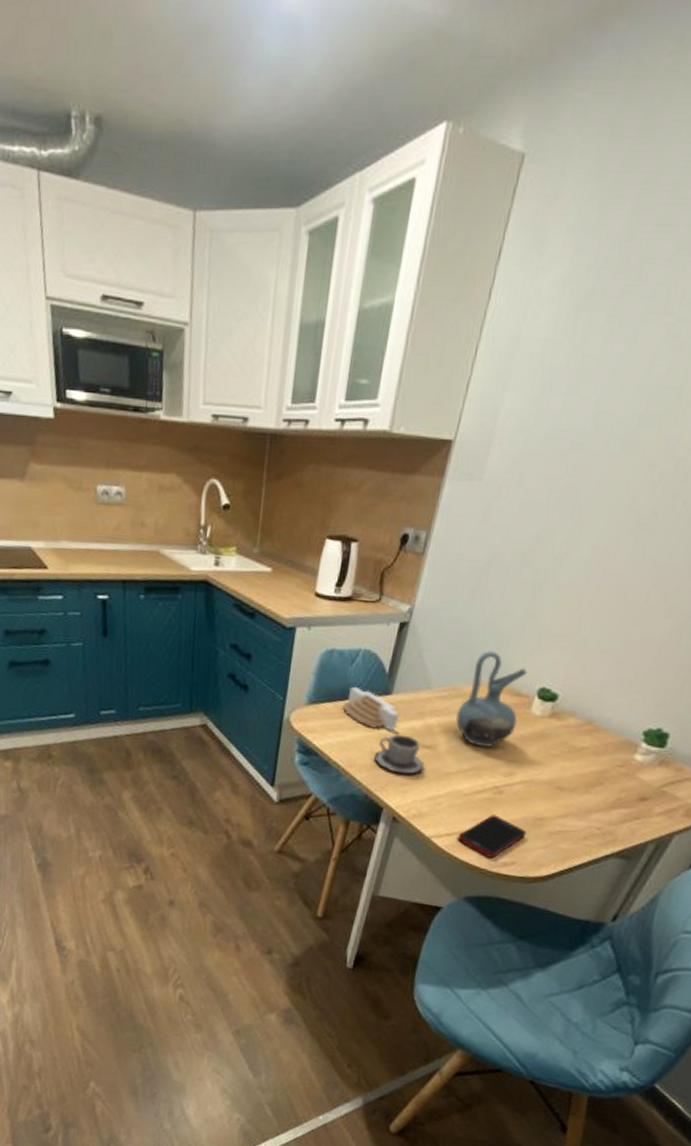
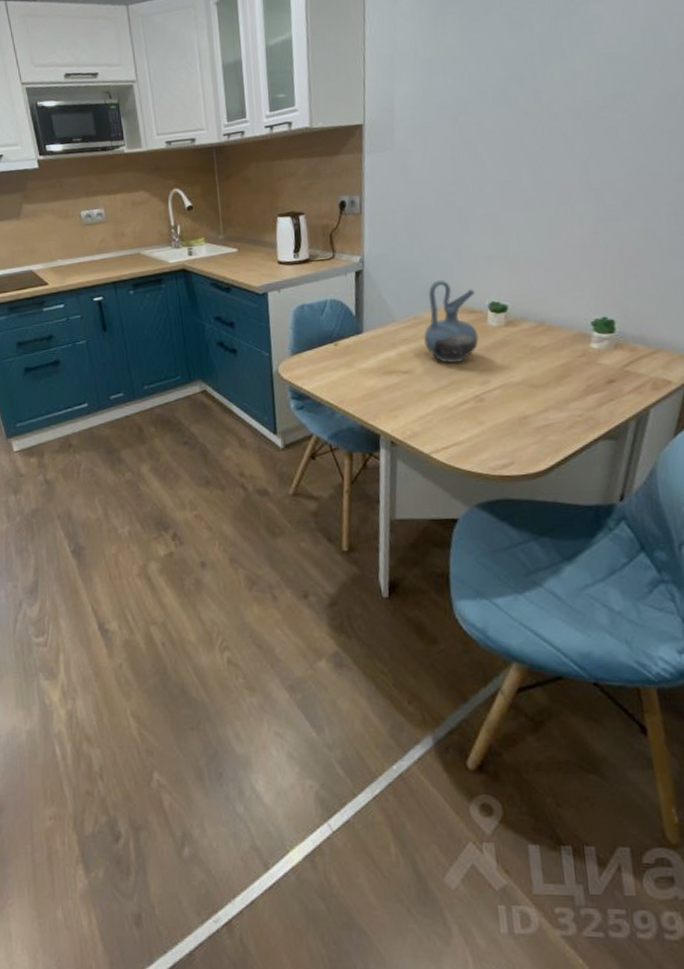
architectural model: present [342,686,399,732] -> none [322,332,374,365]
cup: present [374,734,425,775] -> none [361,365,408,401]
cell phone: present [457,814,527,858] -> none [454,421,517,463]

